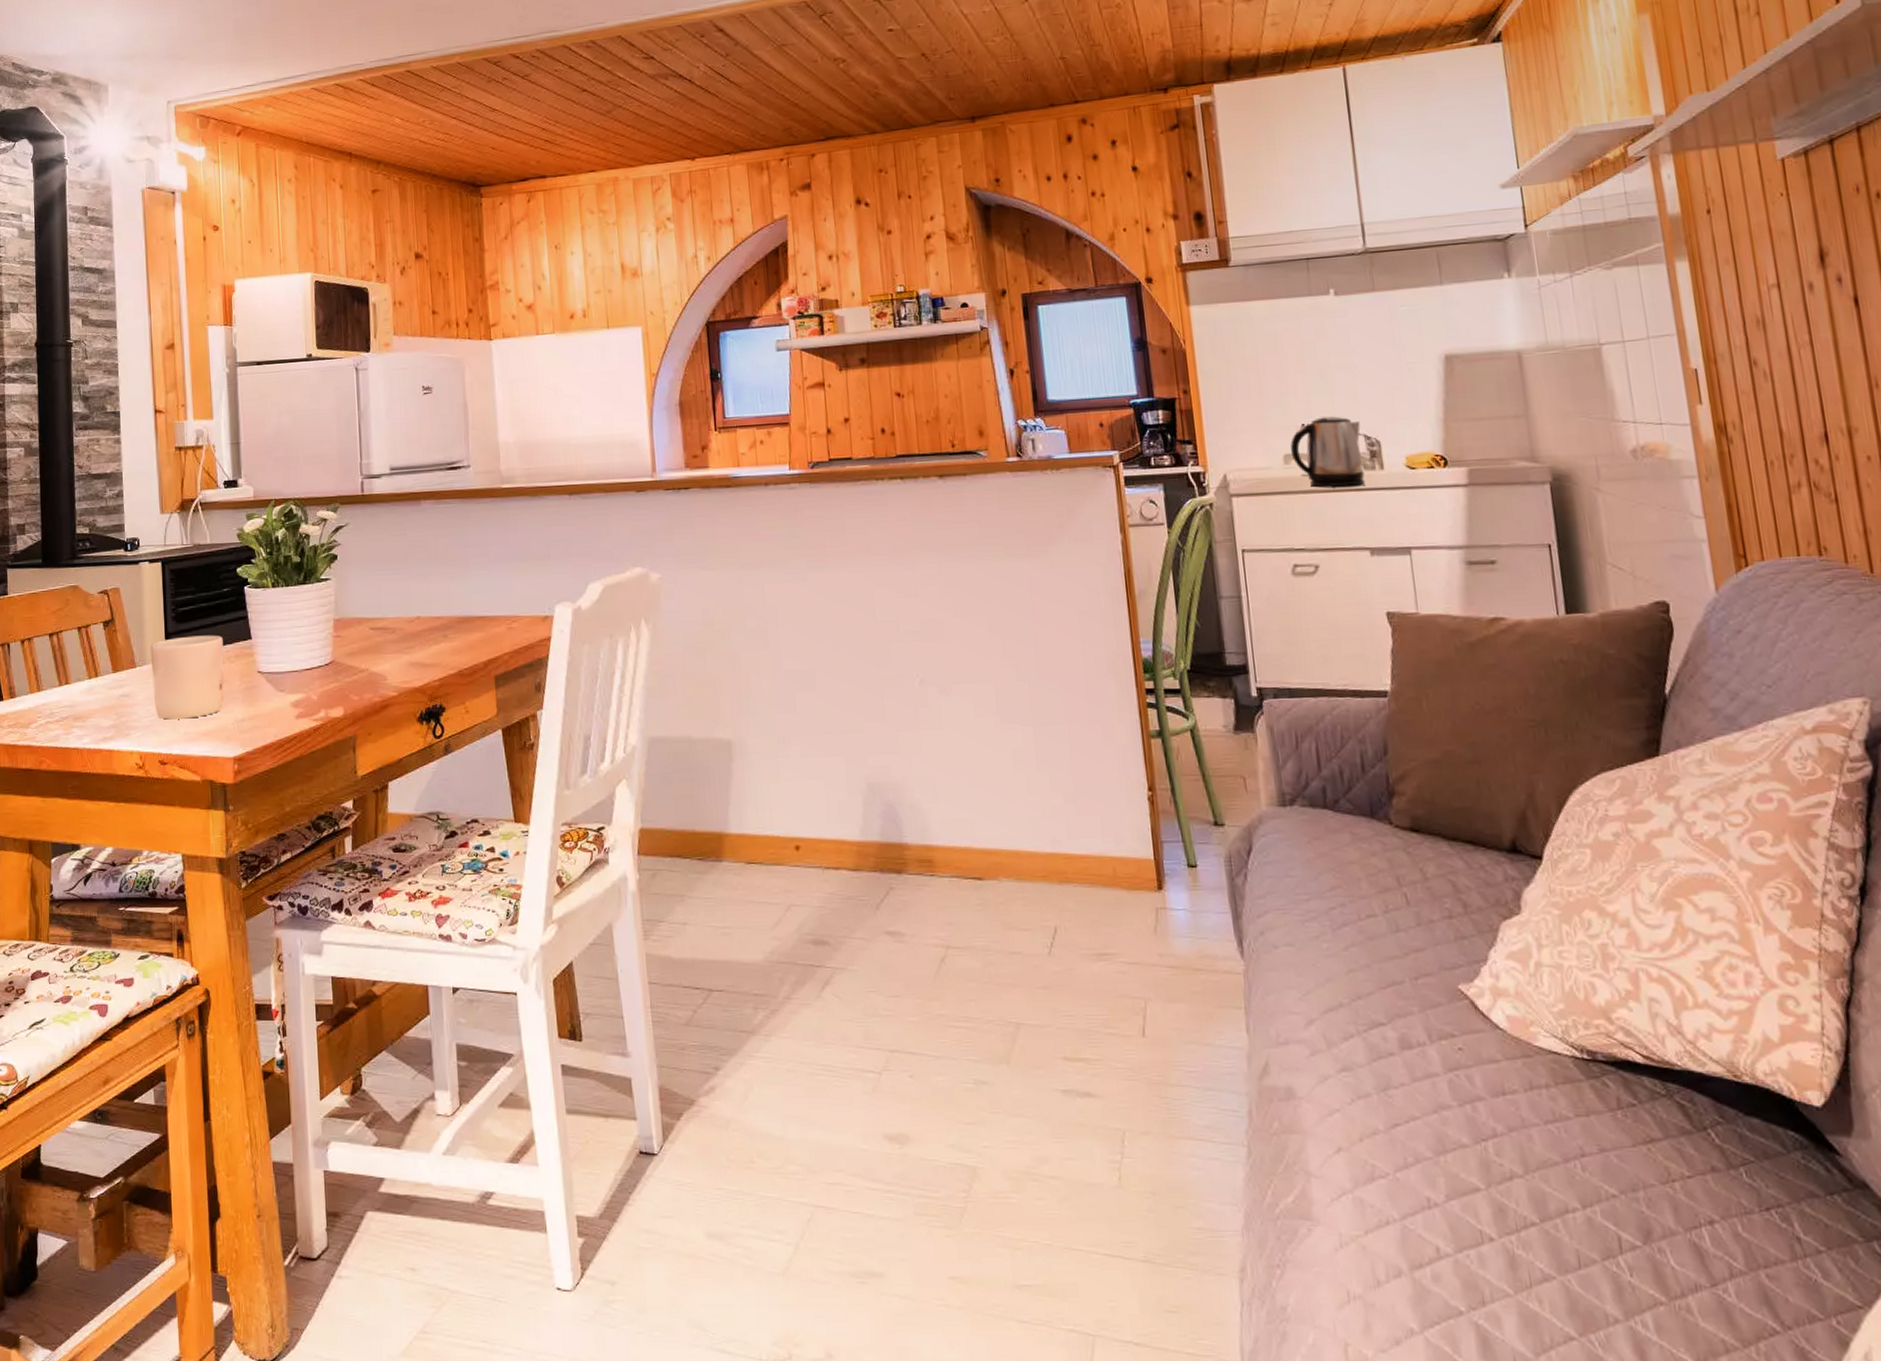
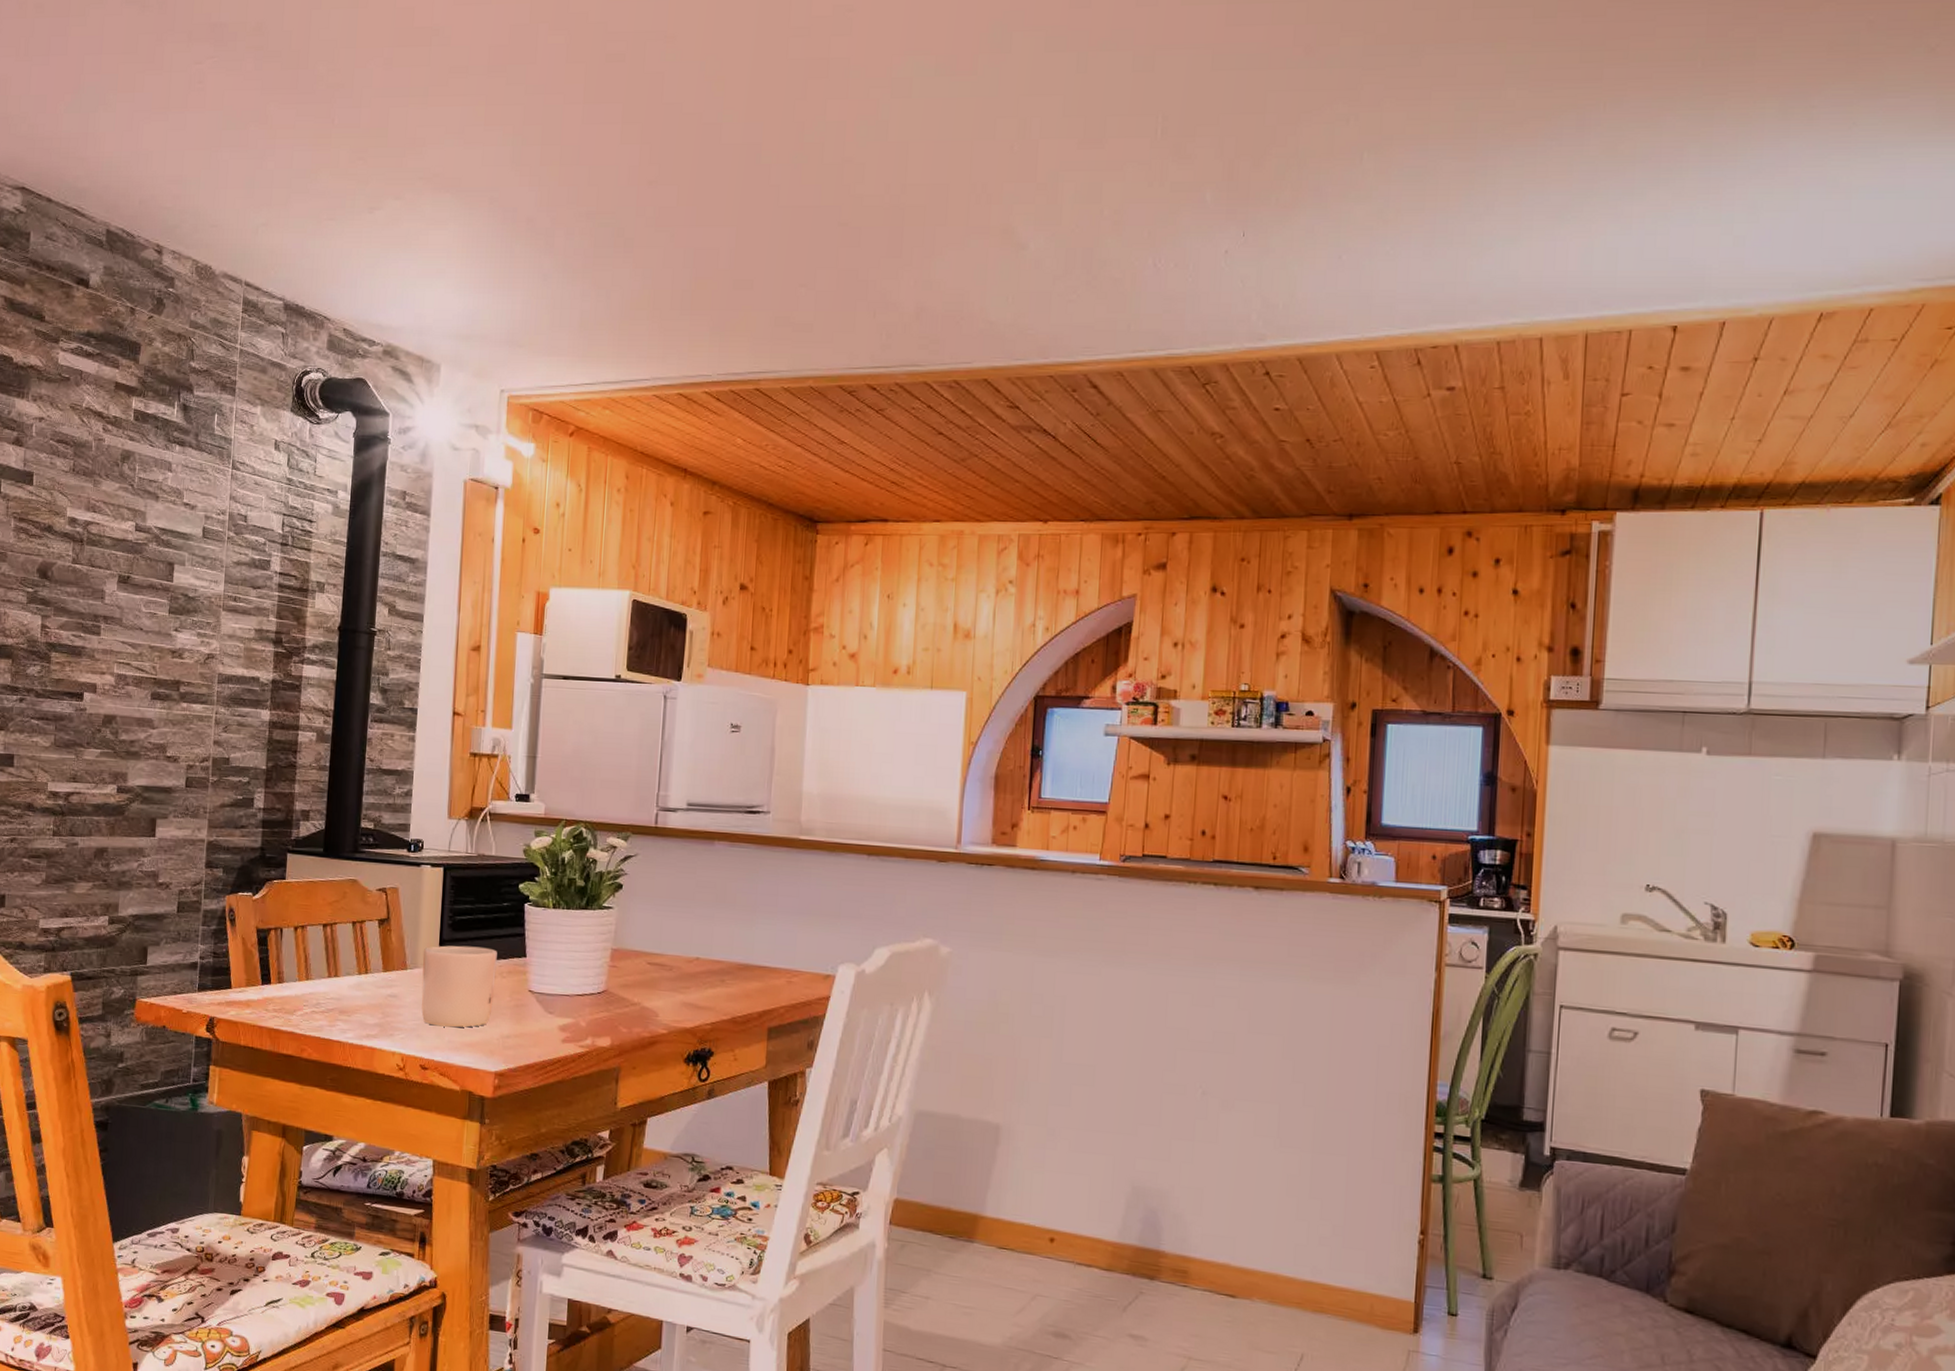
kettle: present [1290,416,1366,490] -> none [1629,880,1709,958]

